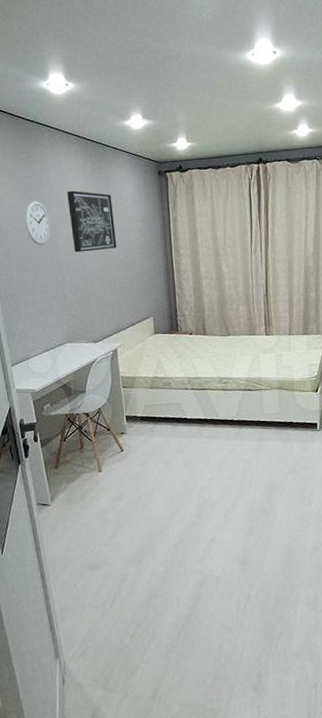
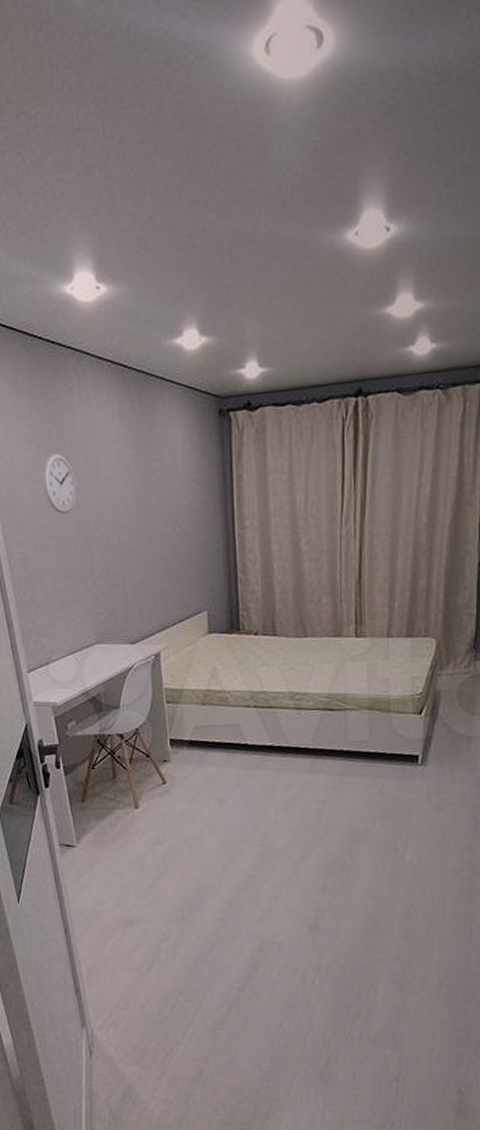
wall art: present [67,190,117,253] -> none [97,438,162,524]

